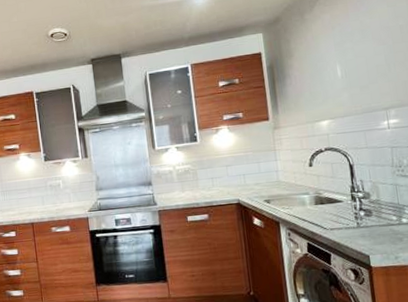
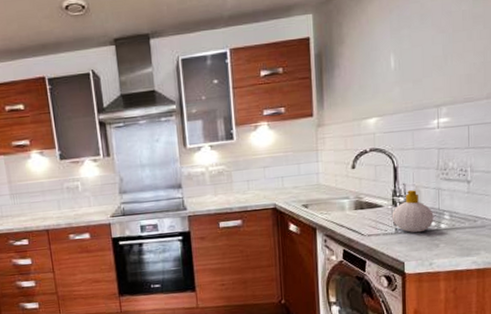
soap bottle: none [352,186,395,227] -> present [392,190,434,233]

